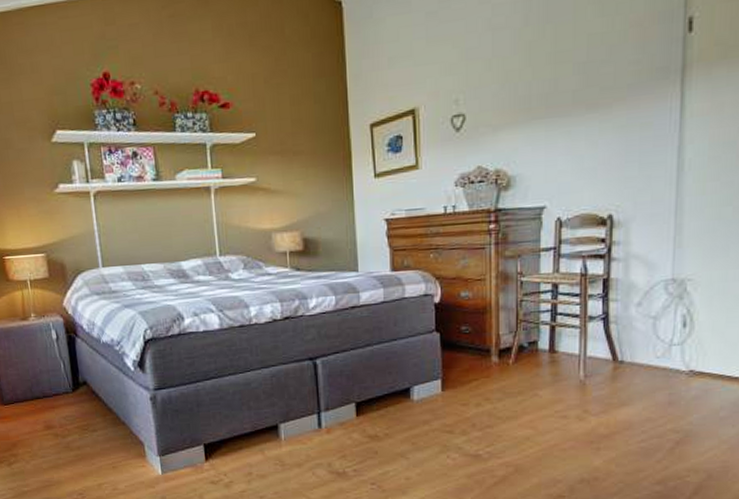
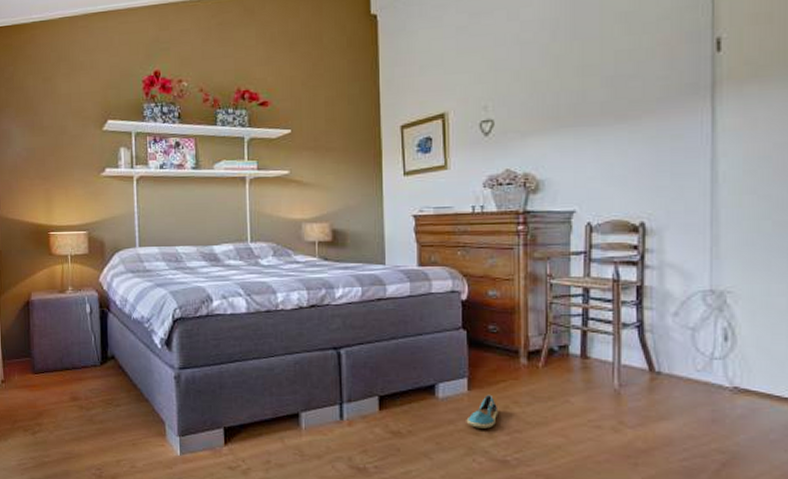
shoe: none [440,393,471,427] -> present [466,394,499,429]

